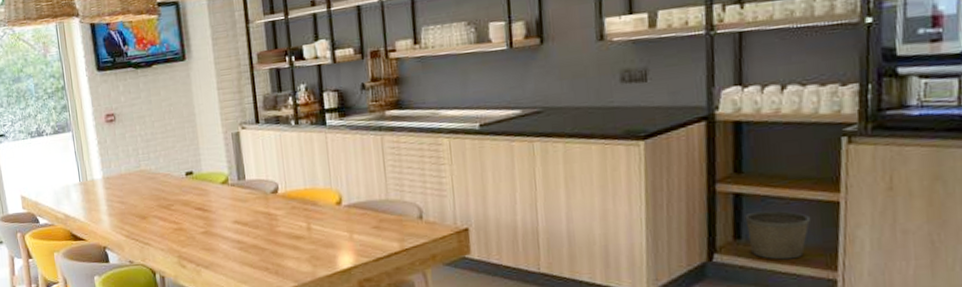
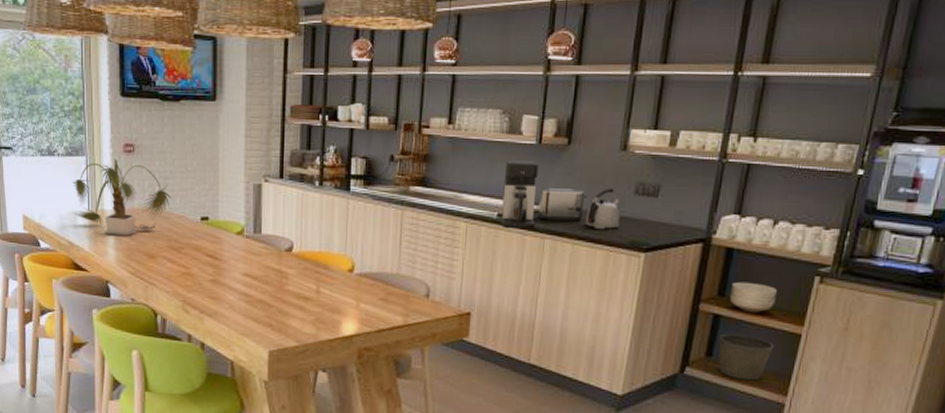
plant: none [62,130,156,204] -> present [73,159,172,236]
coffee maker: none [478,66,522,138] -> present [501,160,539,230]
toaster: none [519,85,571,124] -> present [538,187,587,222]
kettle: none [572,79,612,124] -> present [585,187,621,230]
bowl: none [746,154,802,186] -> present [729,281,777,313]

